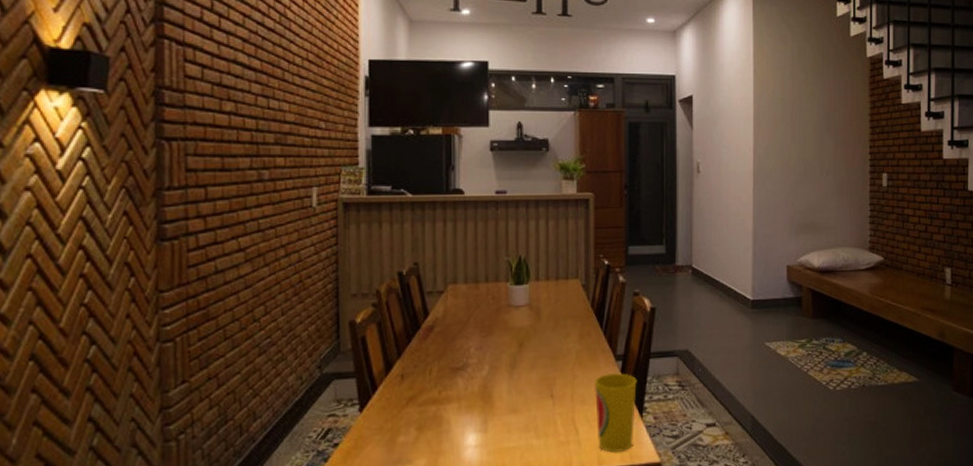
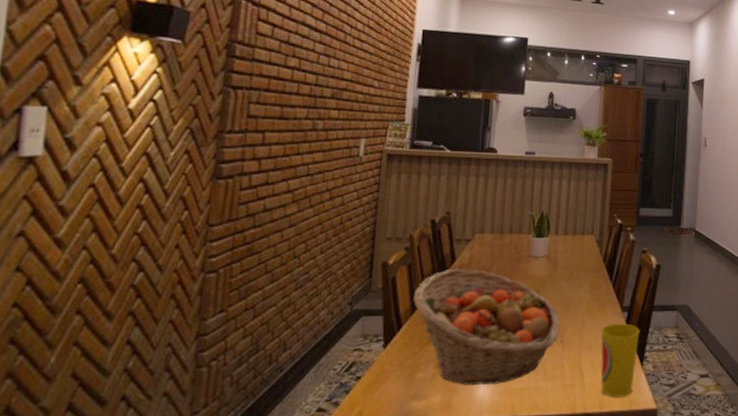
fruit basket: none [387,323,549,447] -> present [413,268,560,385]

